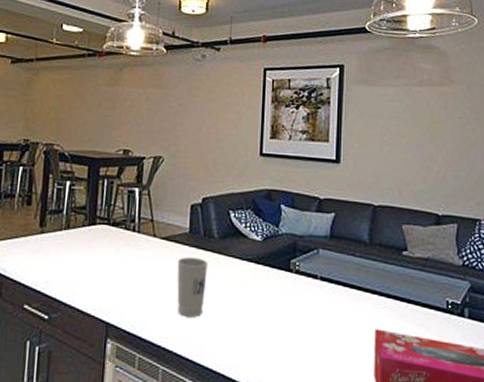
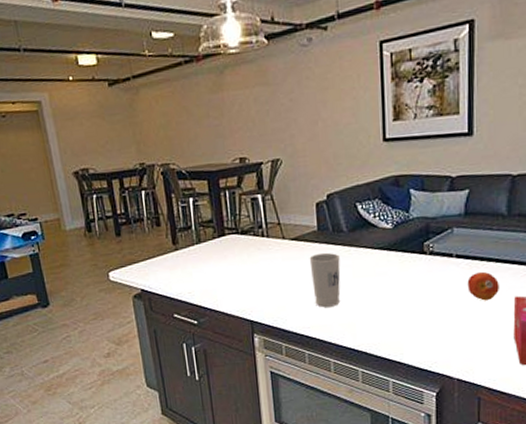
fruit: none [330,297,360,330] -> present [467,271,499,301]

